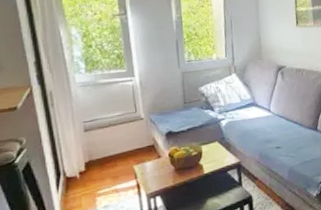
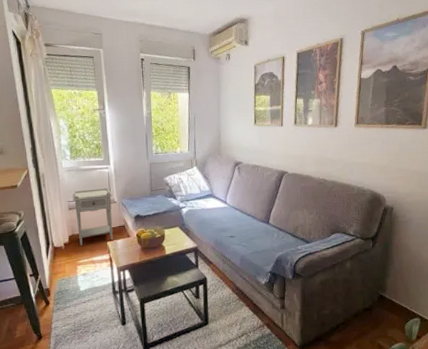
nightstand: none [88,103,141,173] -> present [72,187,113,246]

